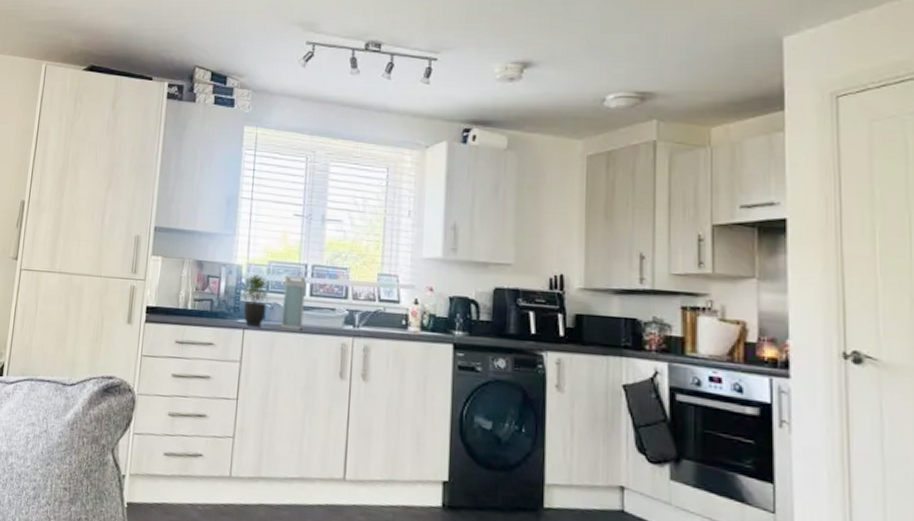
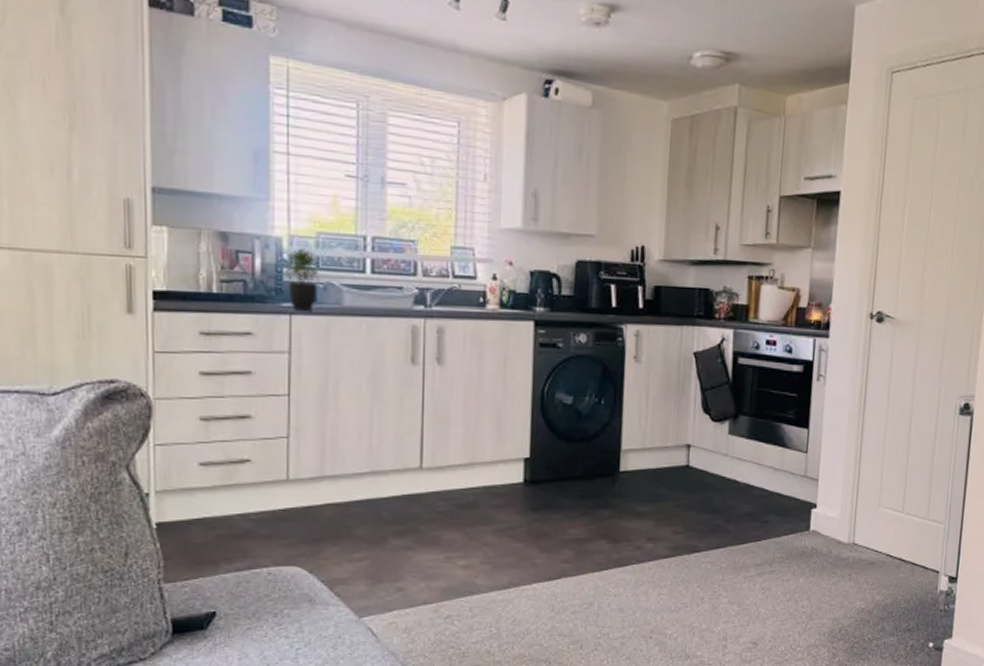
soap dispenser: present [280,275,306,330] -> none [337,248,365,313]

